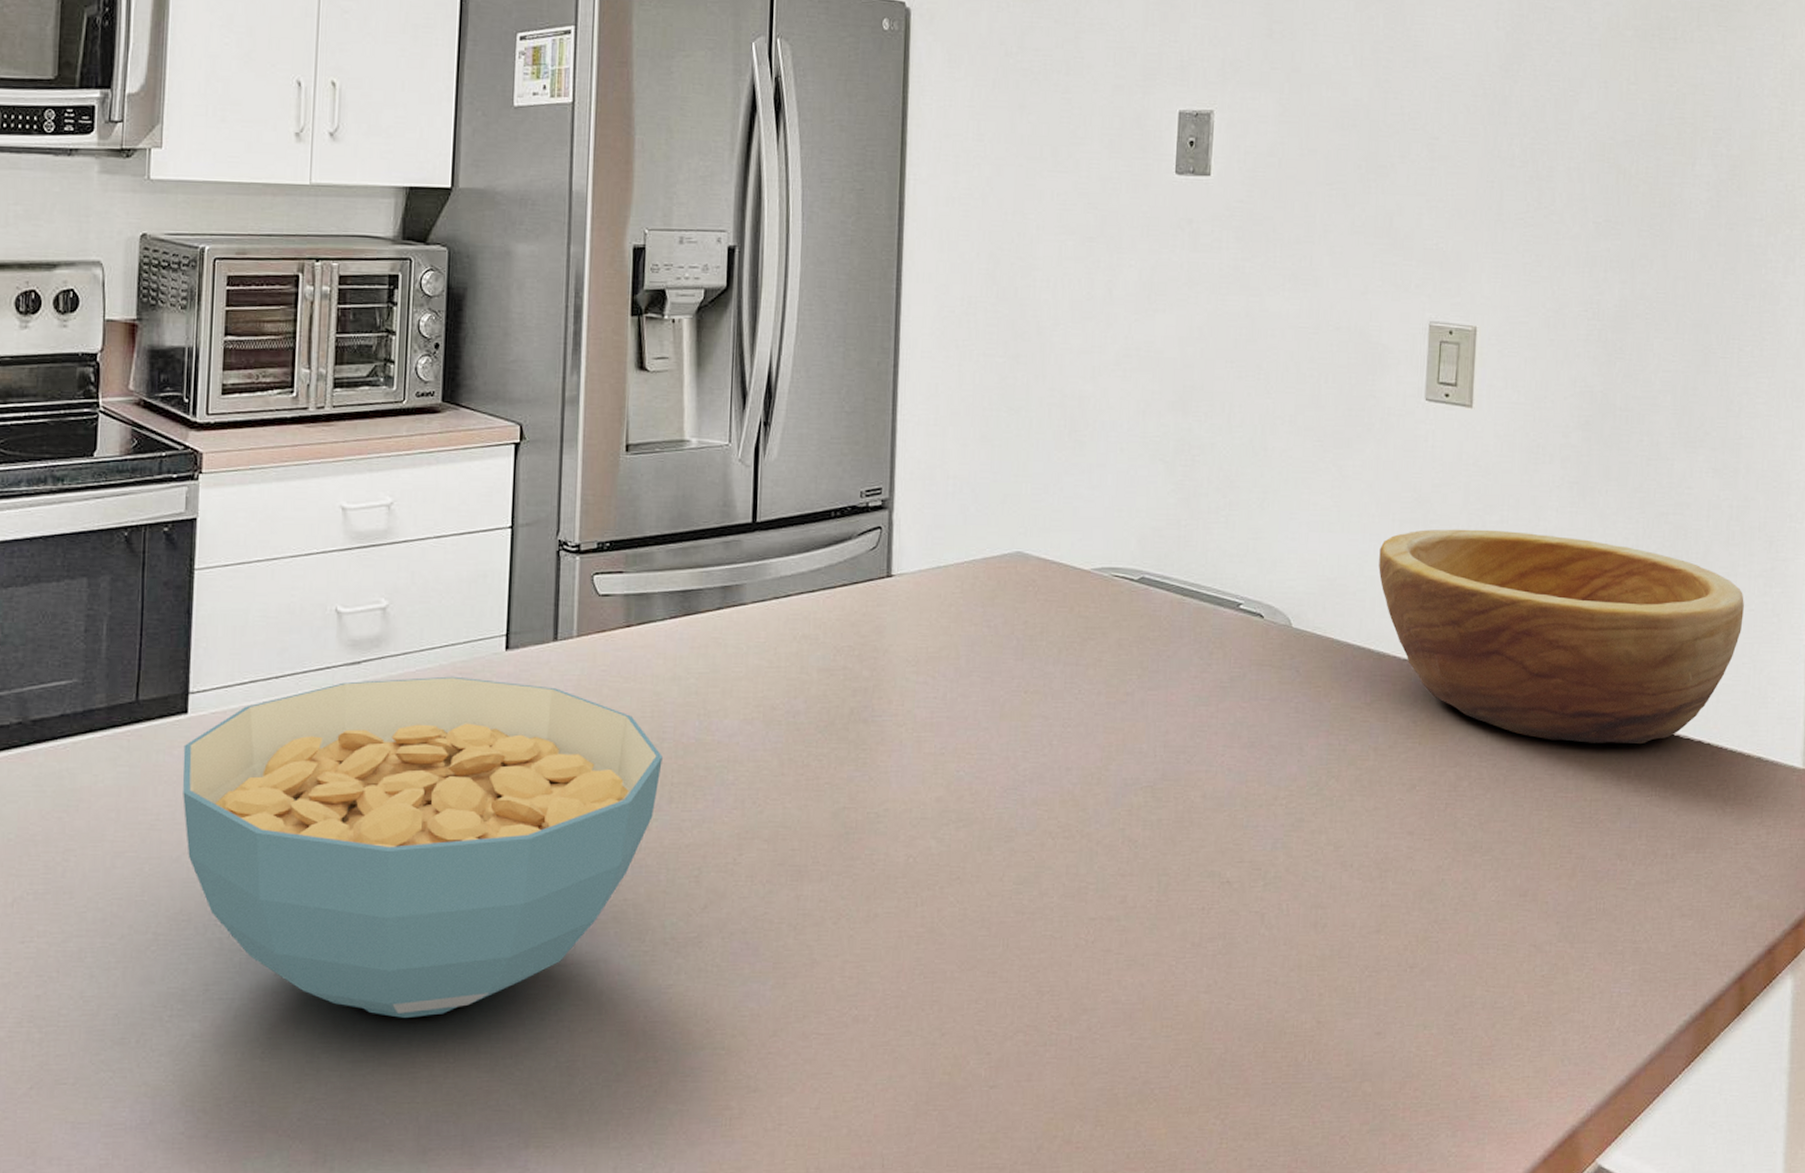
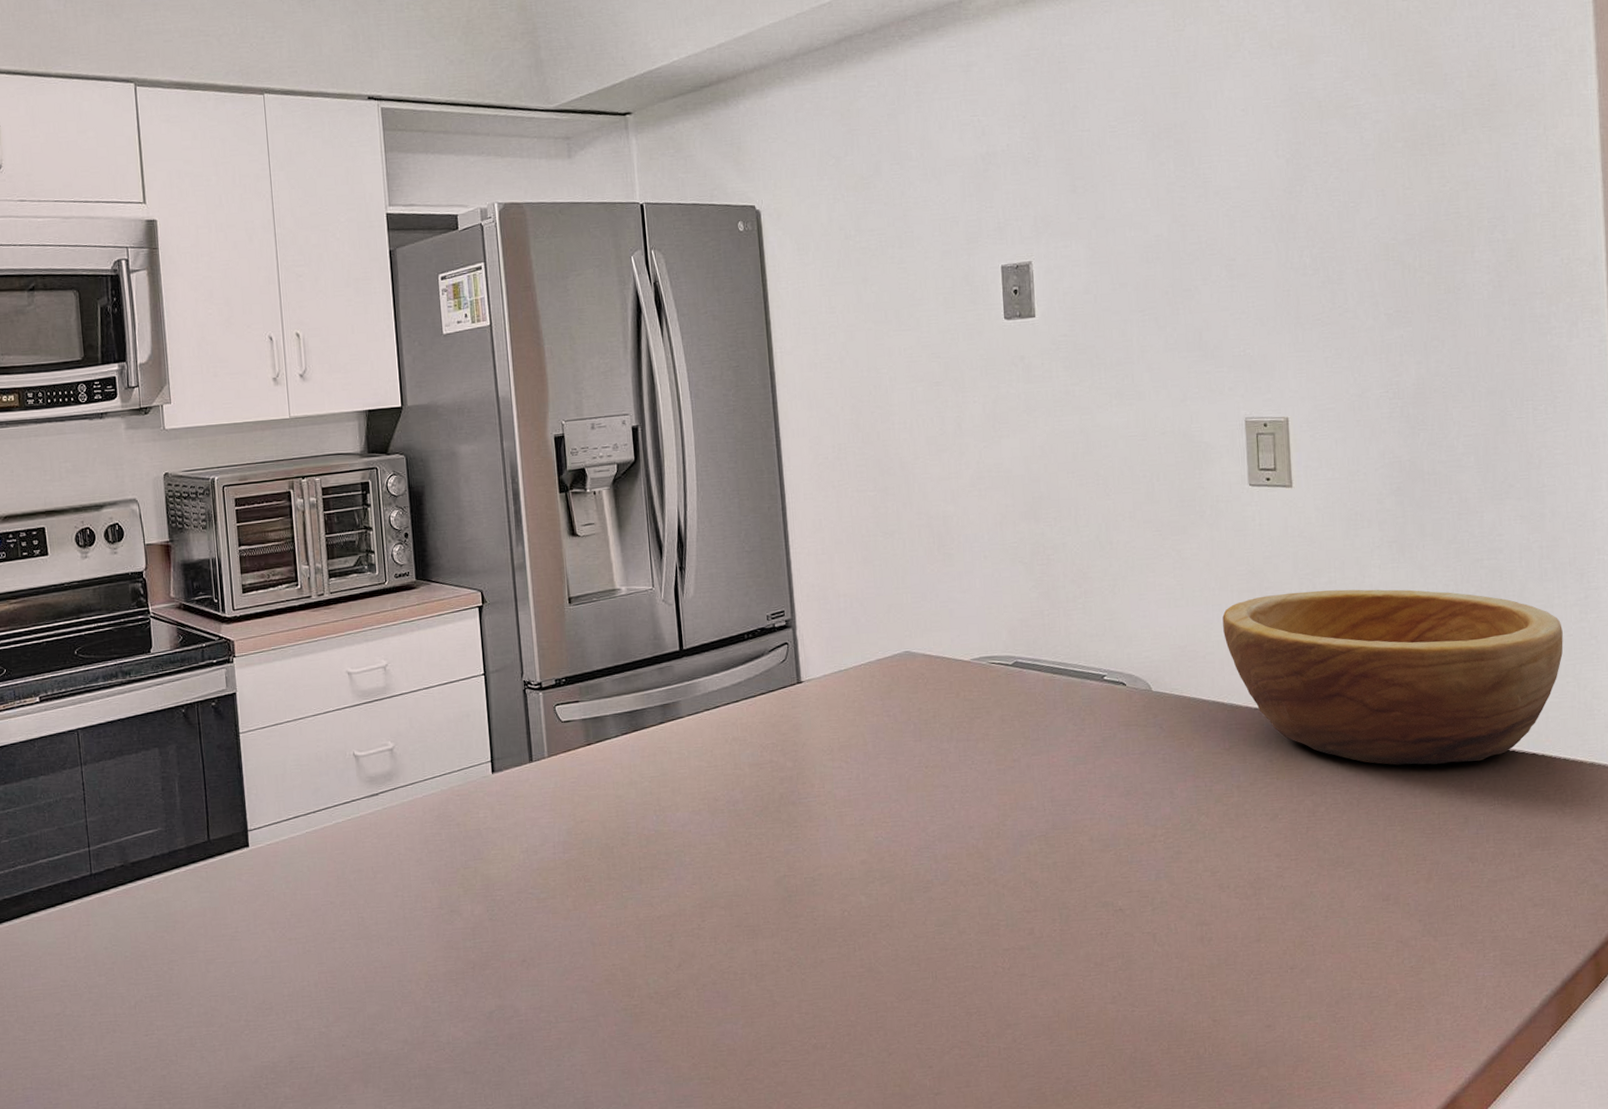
cereal bowl: present [182,676,663,1018] -> none [249,798,630,1073]

